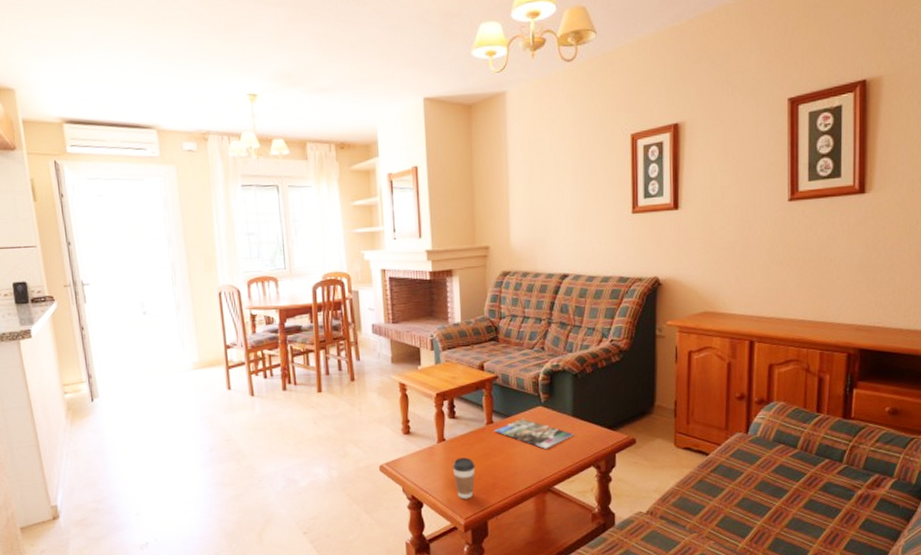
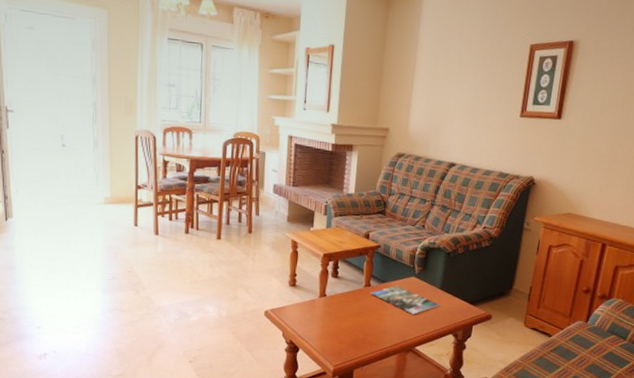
coffee cup: present [453,457,476,499] -> none [329,313,350,349]

